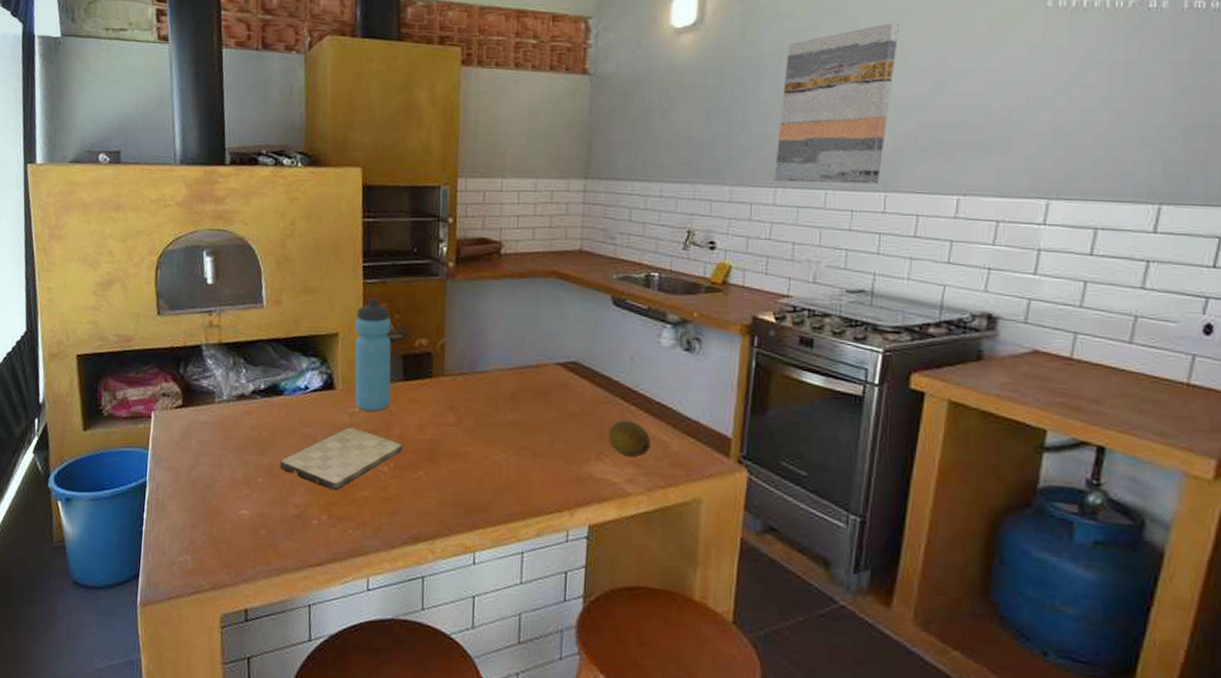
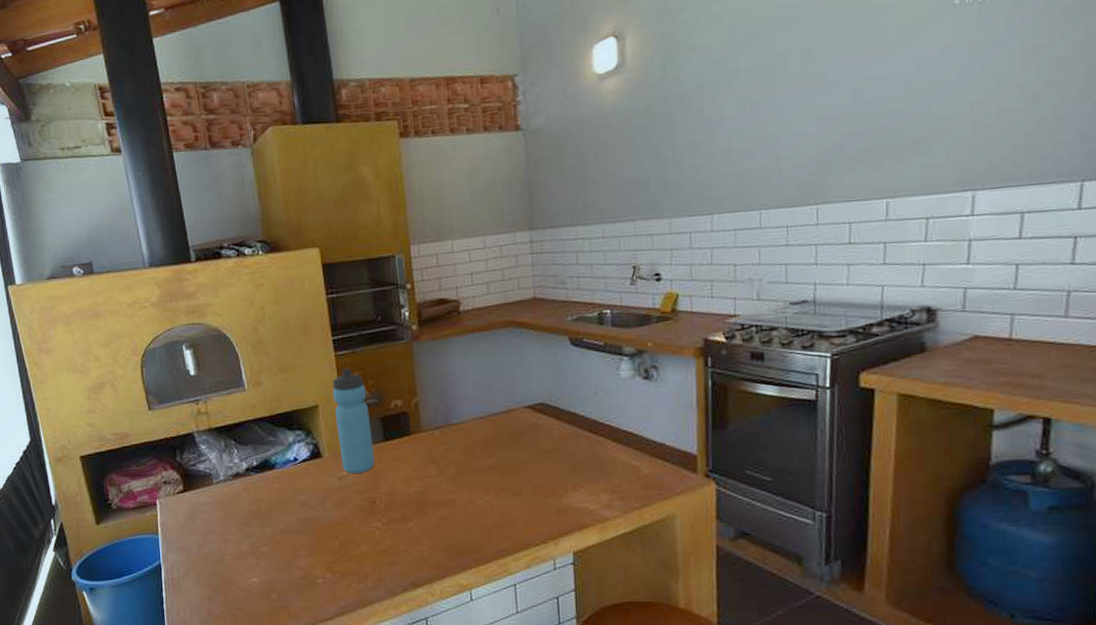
cutting board: present [280,427,403,490] -> none [281,490,392,550]
fruit: present [608,420,651,458] -> none [581,451,623,485]
wall art: present [774,22,899,184] -> none [708,40,814,209]

